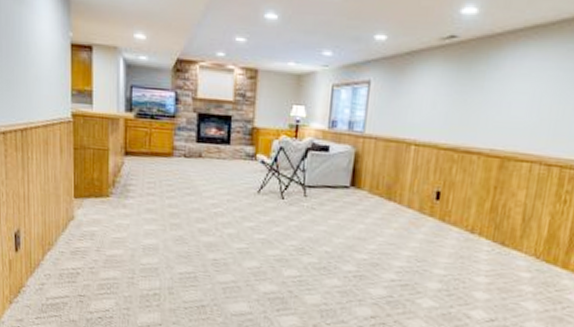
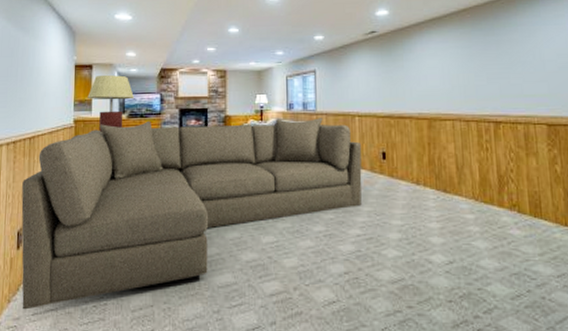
sofa: none [16,122,412,313] -> present [21,118,362,310]
floor lamp: none [87,59,143,132] -> present [87,74,134,132]

